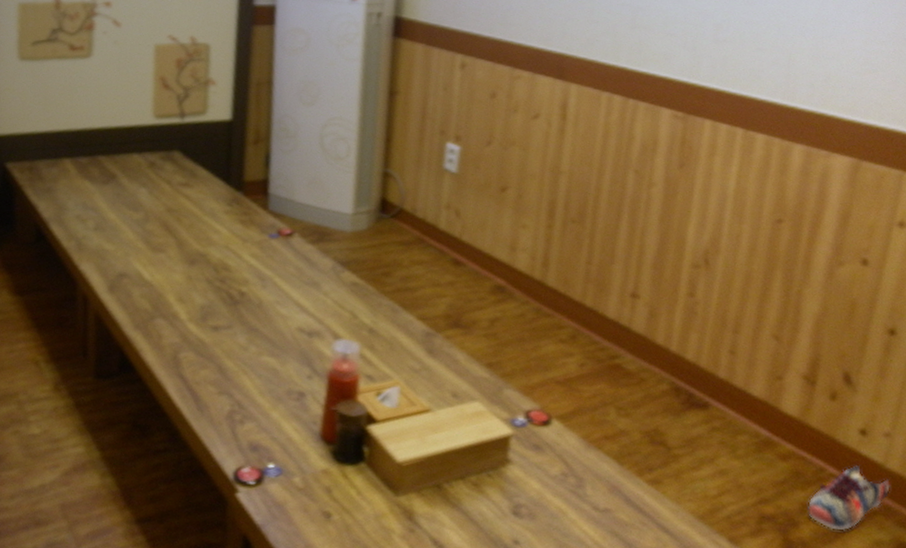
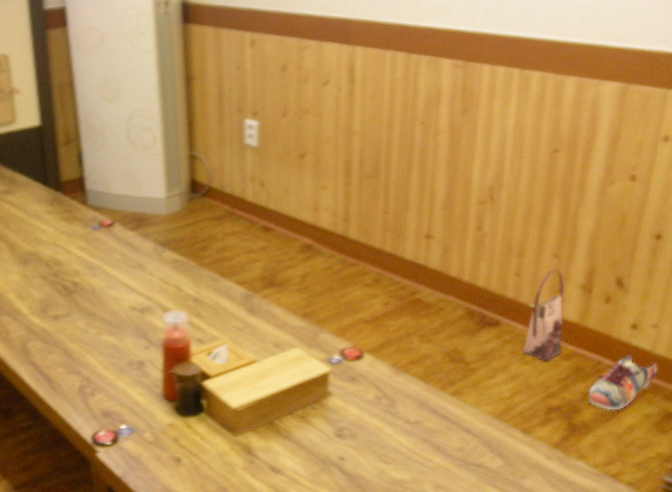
handbag: none [733,352,786,459] -> present [522,269,566,362]

